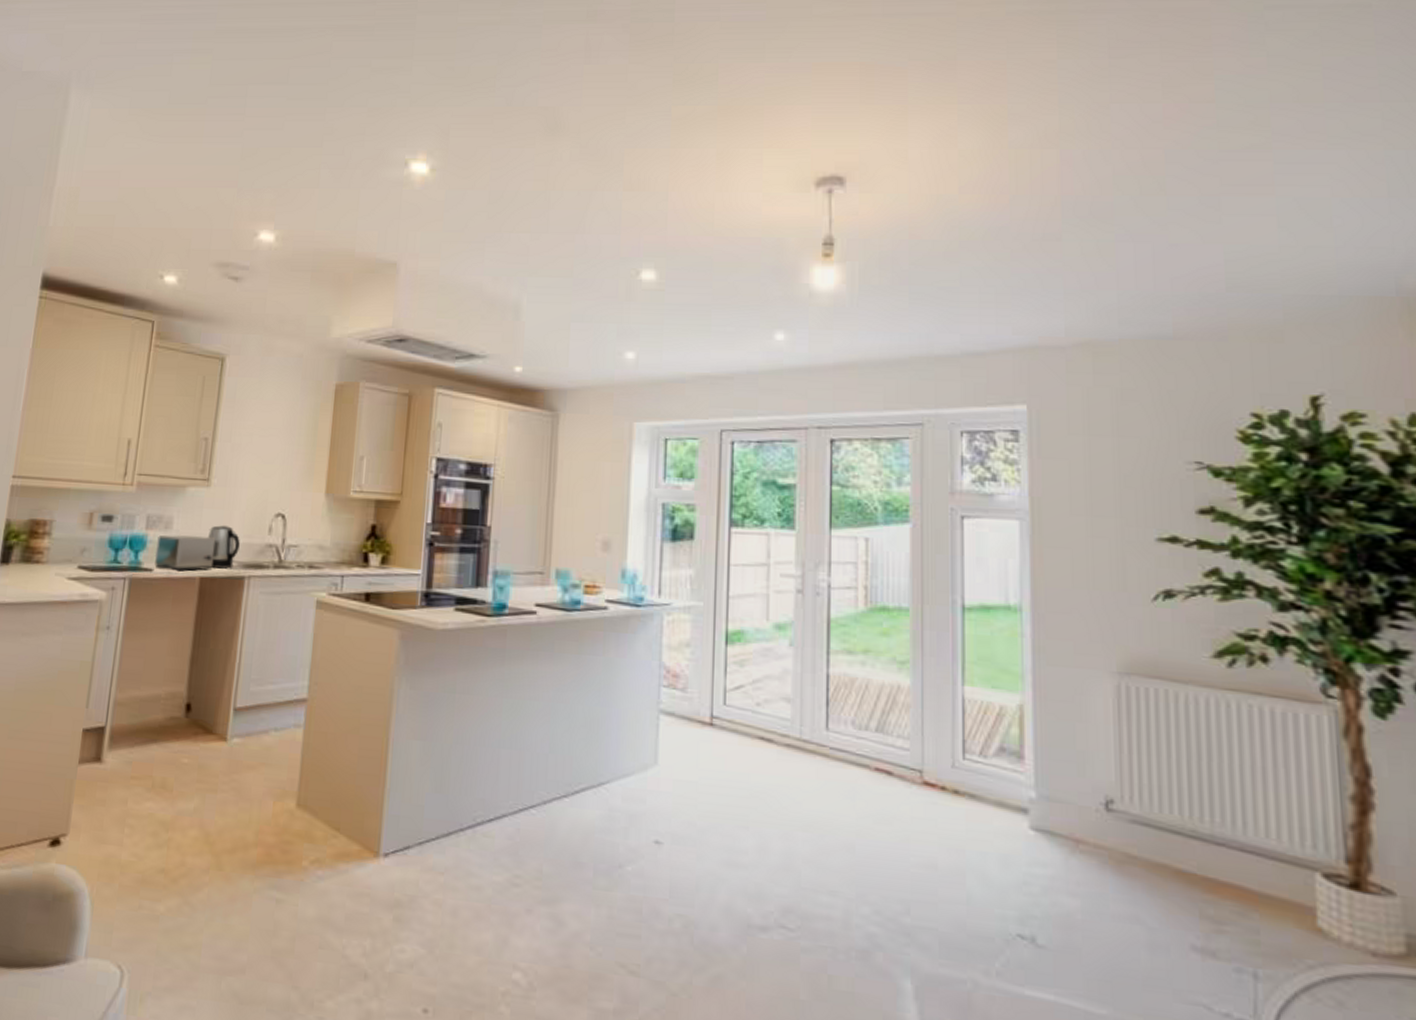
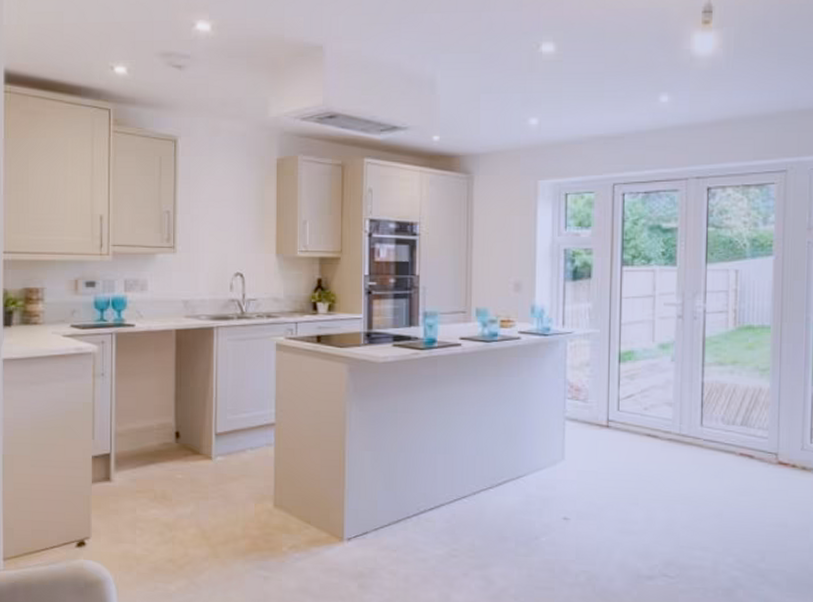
toaster: present [154,535,216,571] -> none [135,294,186,325]
kettle: present [208,525,240,569] -> none [179,285,206,321]

